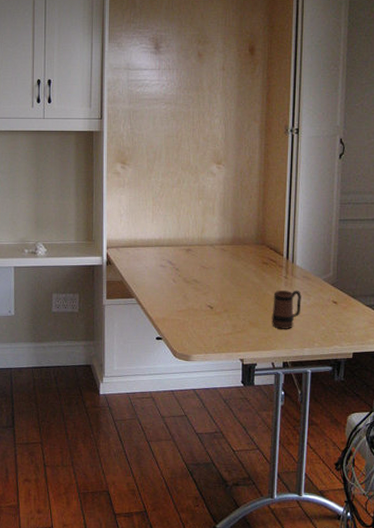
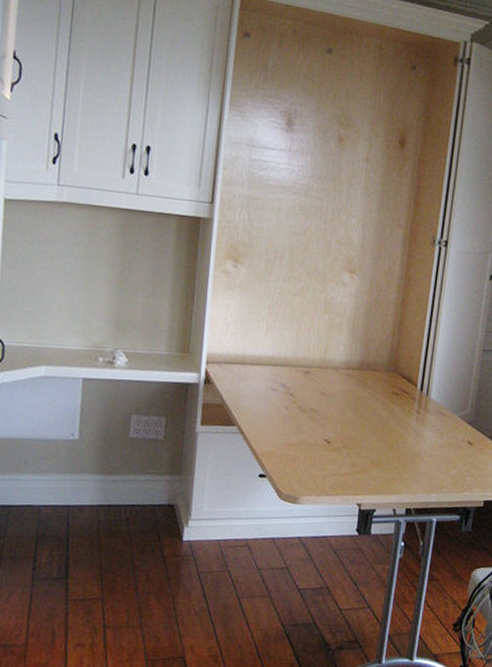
mug: present [272,289,302,329] -> none [397,426,434,471]

